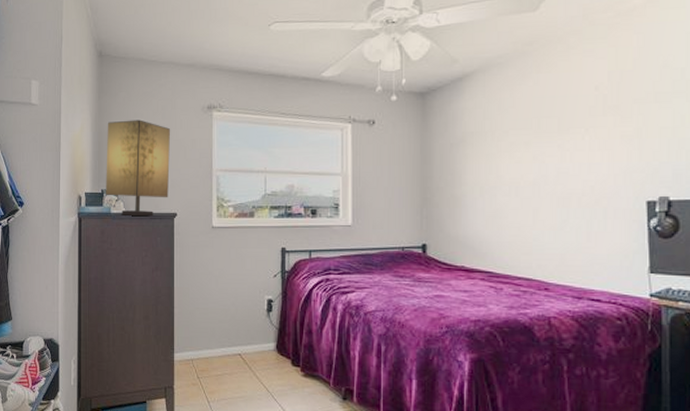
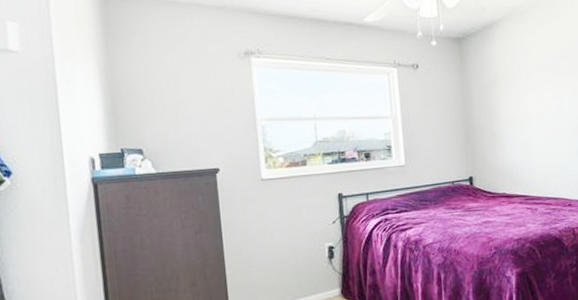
table lamp: present [106,119,171,217] -> none [120,67,207,177]

